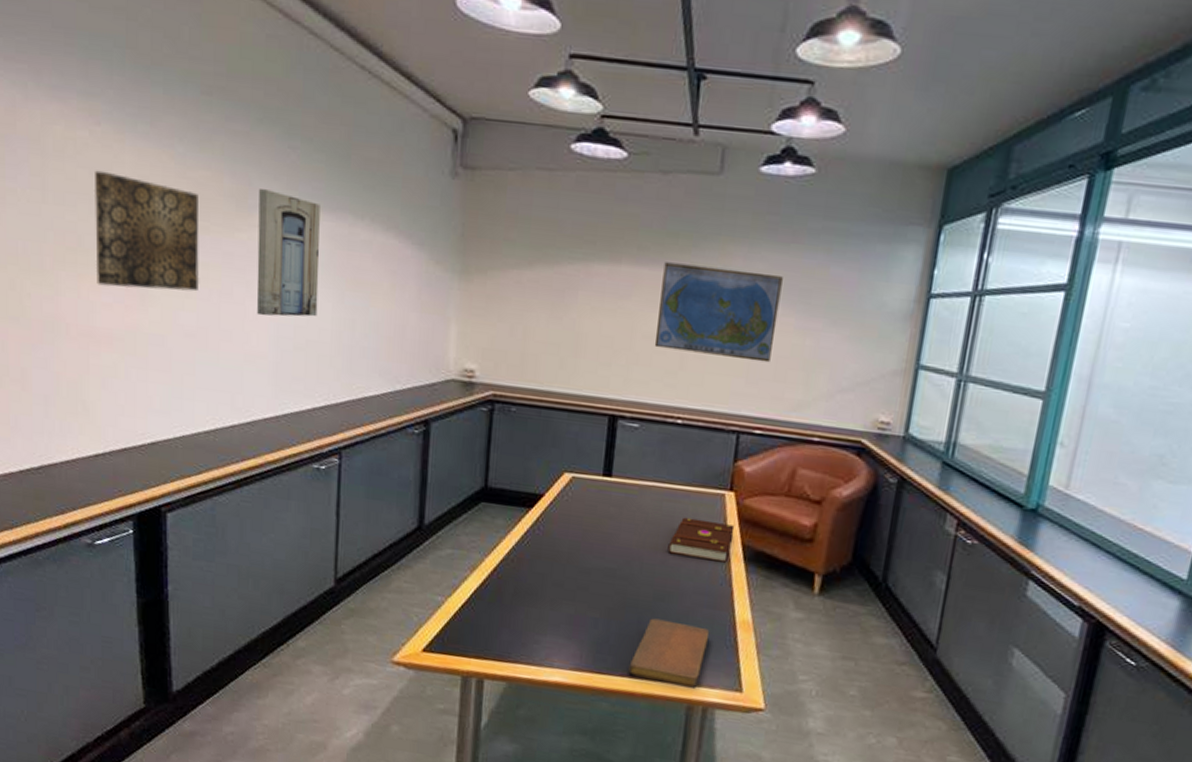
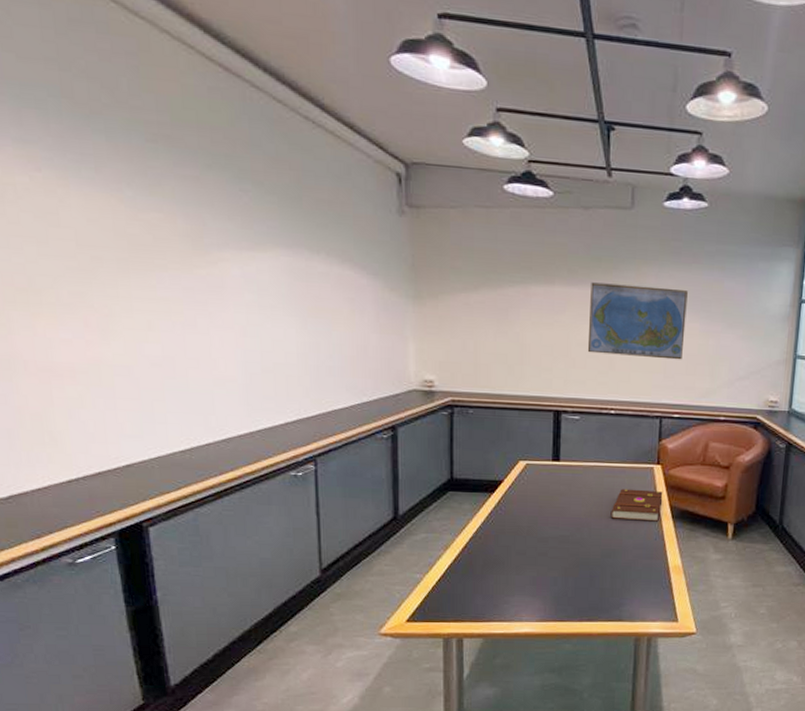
wall art: present [93,170,200,292] -> none [39,214,162,325]
wall art: present [256,189,320,317] -> none [214,229,282,344]
notebook: present [628,618,710,688] -> none [585,572,649,624]

